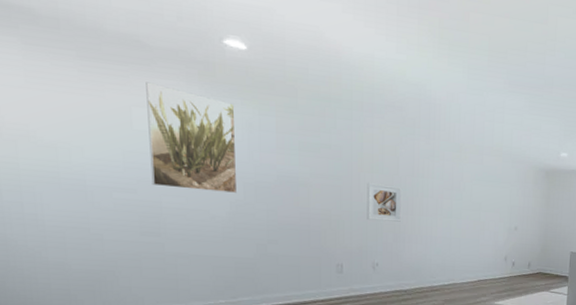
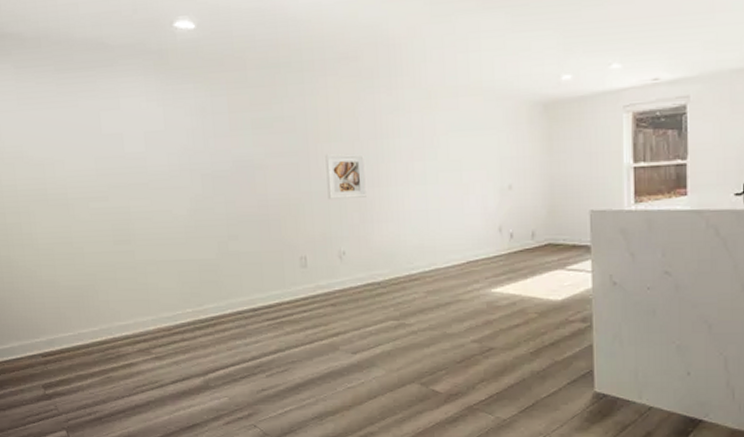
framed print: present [146,82,238,193] -> none [110,82,197,191]

